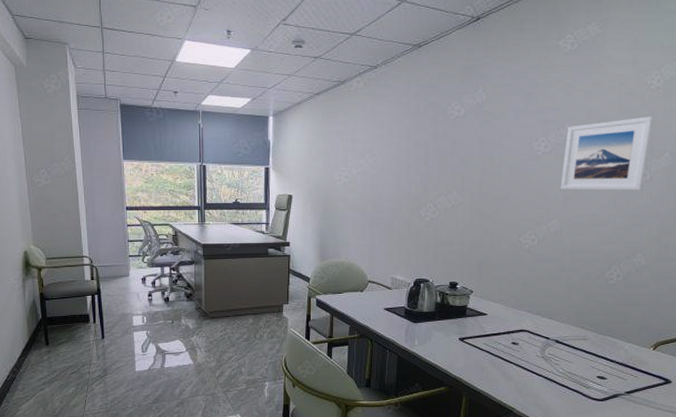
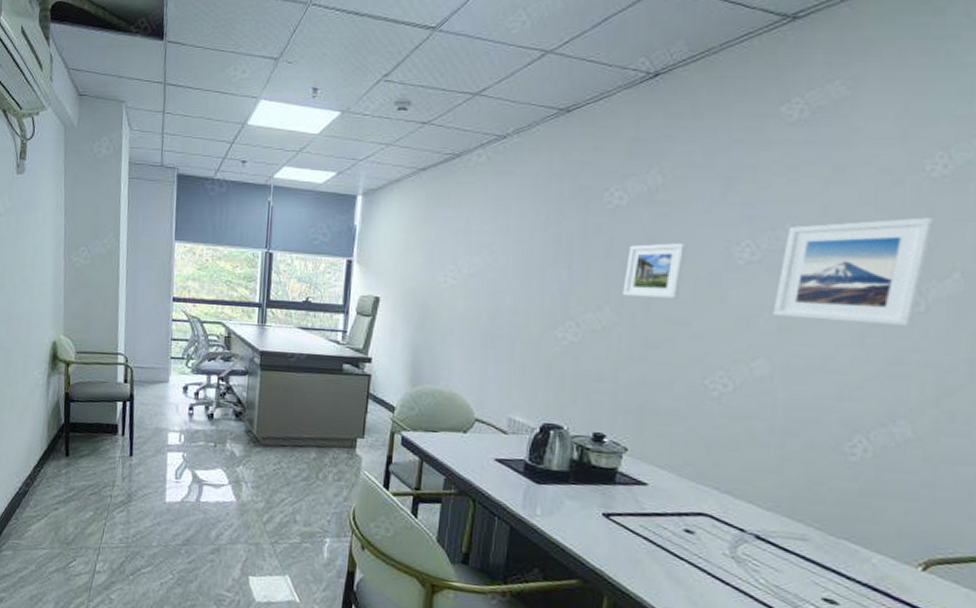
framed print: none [464,141,504,182] -> present [622,242,687,299]

